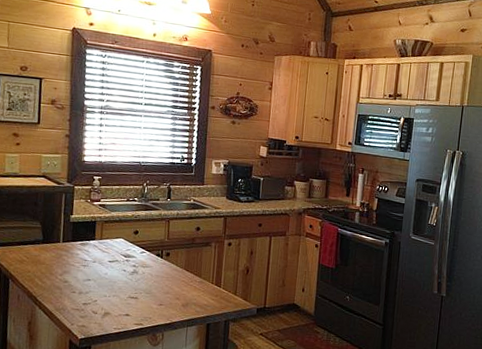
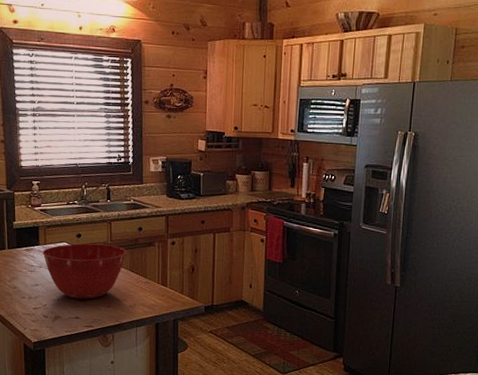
mixing bowl: none [97,240,183,297] -> present [42,243,126,299]

